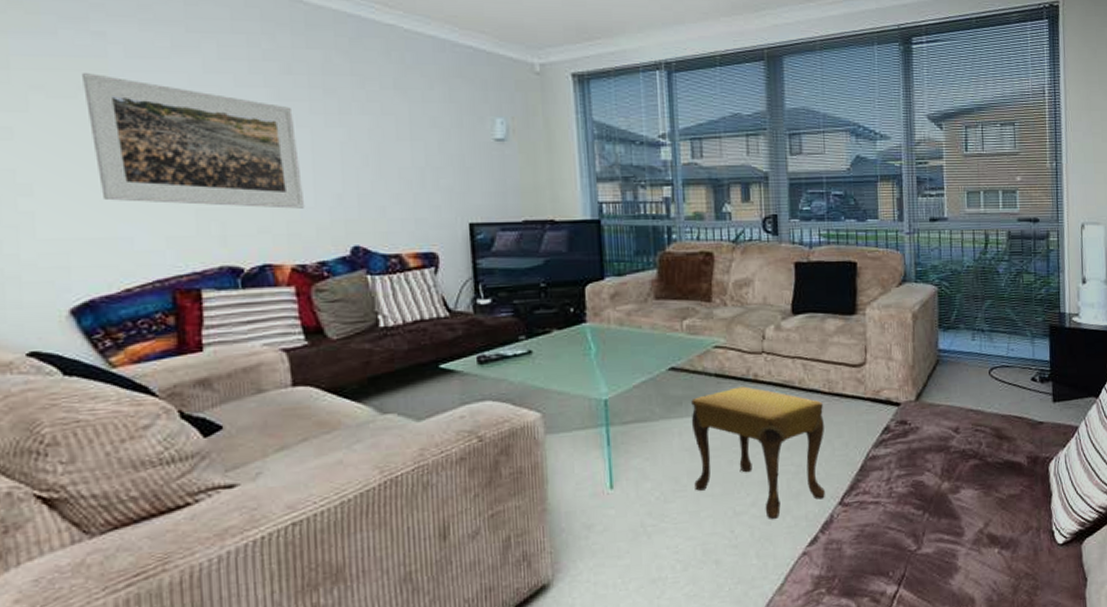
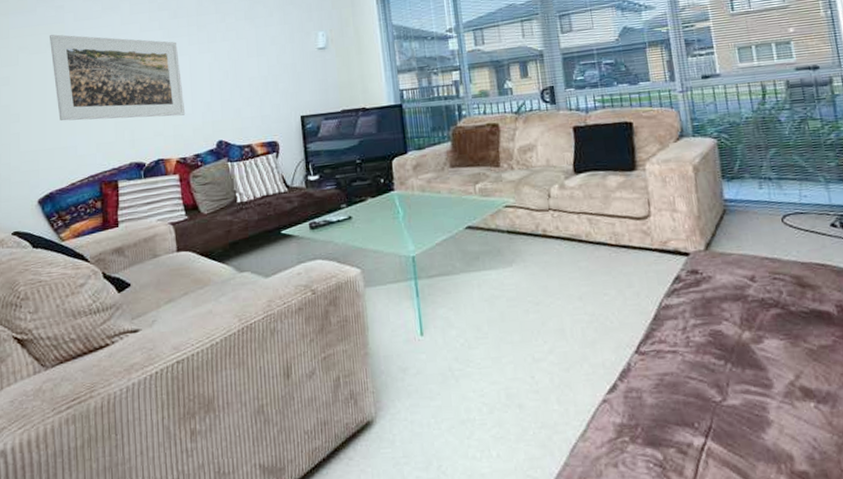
footstool: present [691,386,825,520] -> none [487,241,621,367]

